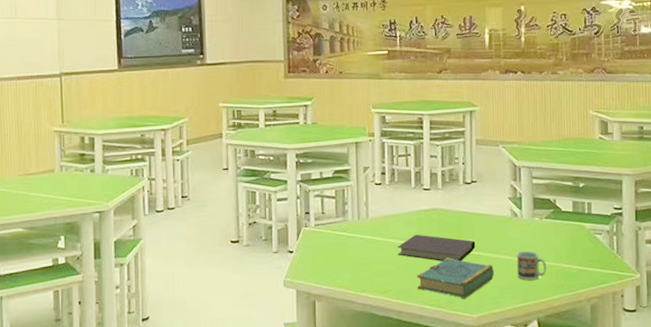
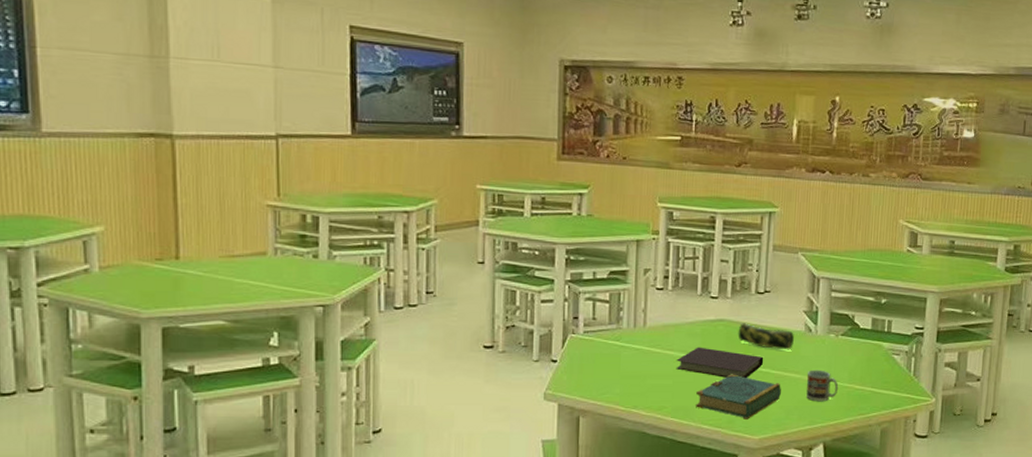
pencil case: none [450,211,502,234] -> present [738,323,794,350]

